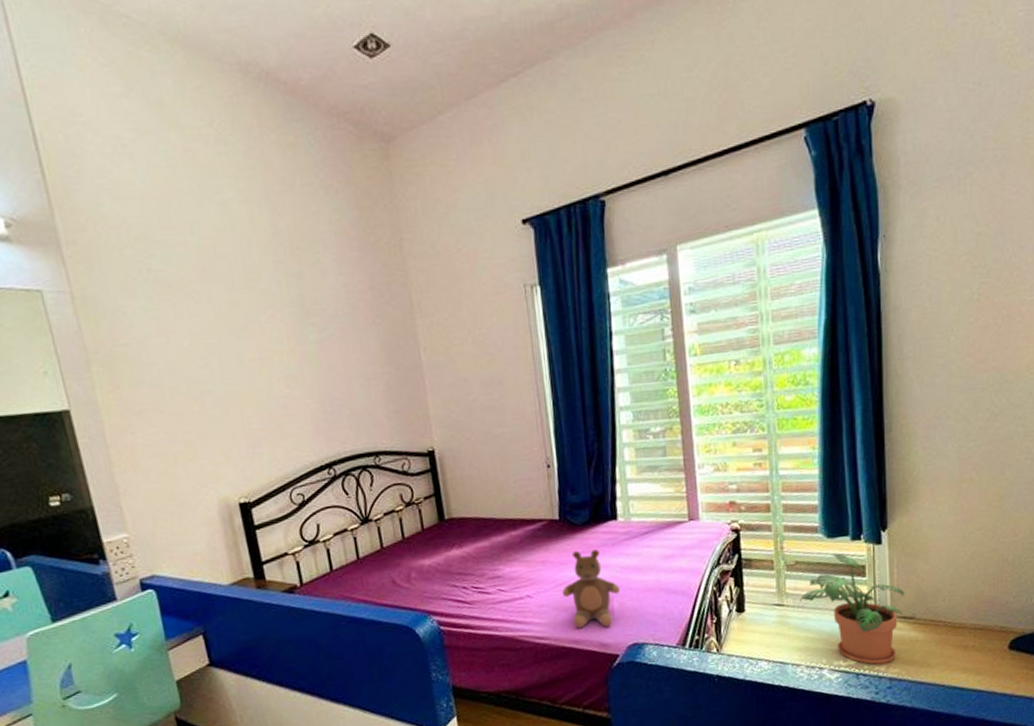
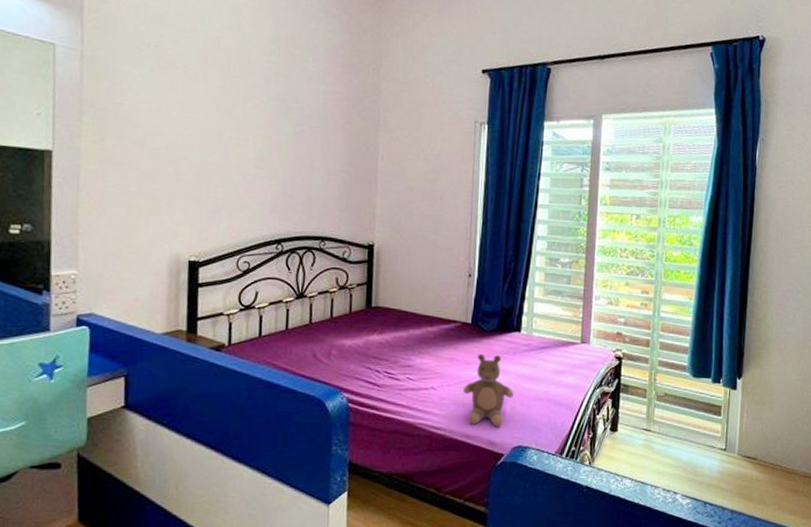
potted plant: present [799,553,904,665] -> none [664,391,751,496]

